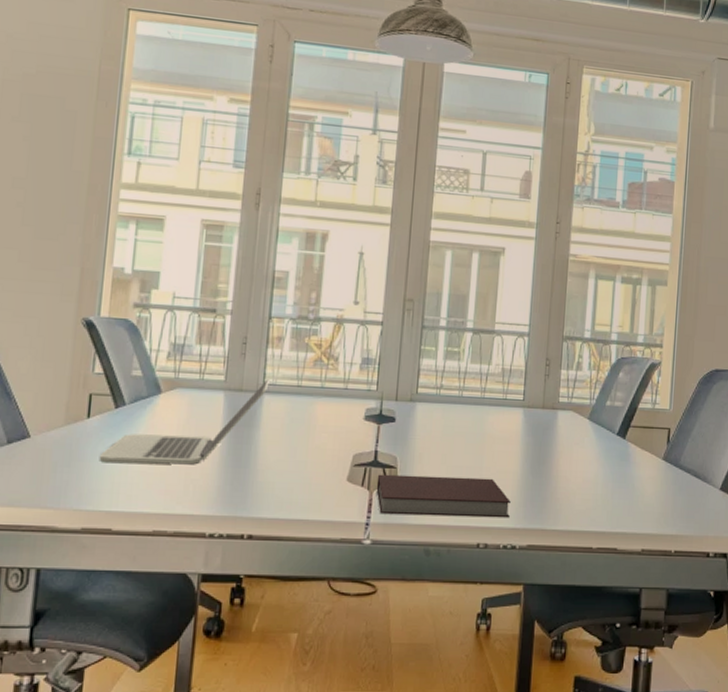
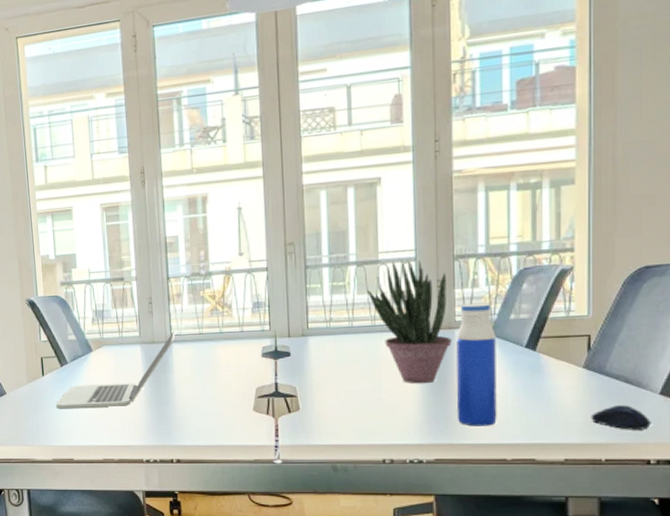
notebook: present [376,474,511,518] -> none [280,399,413,438]
potted plant: none [480,334,555,464] -> present [367,260,452,384]
water bottle: none [551,385,593,512] -> present [456,303,497,426]
computer mouse: none [665,498,712,523] -> present [591,405,651,430]

